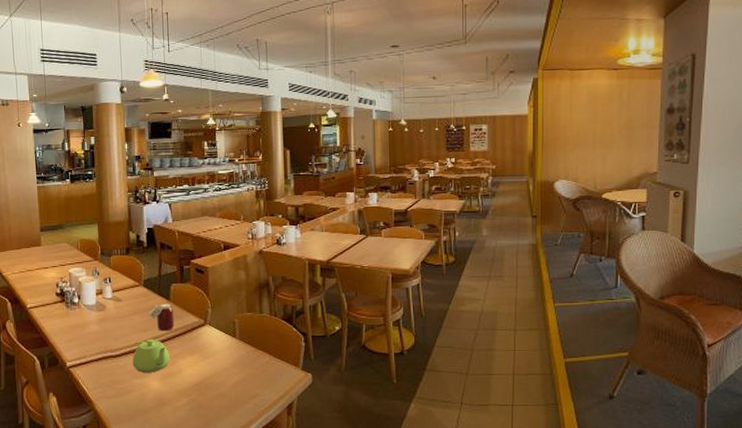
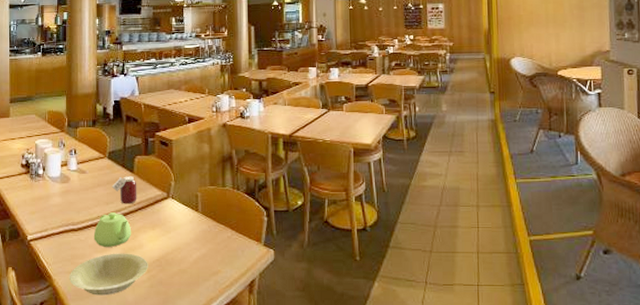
bowl: none [109,378,188,419] -> present [69,253,148,296]

